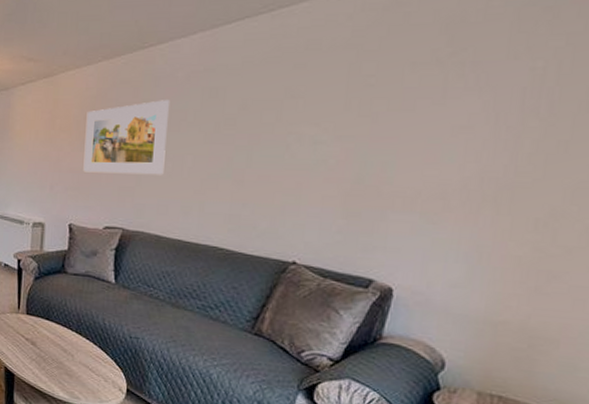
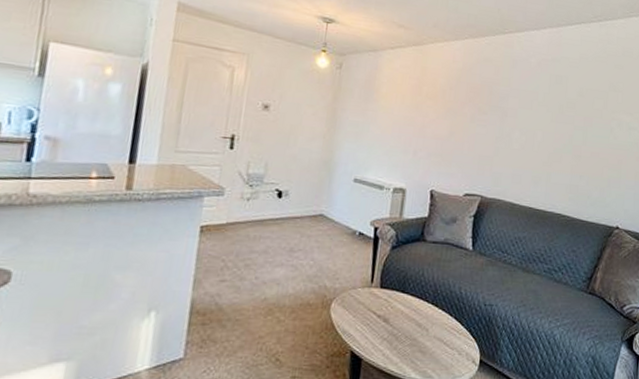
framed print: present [83,100,171,175] -> none [447,80,525,147]

